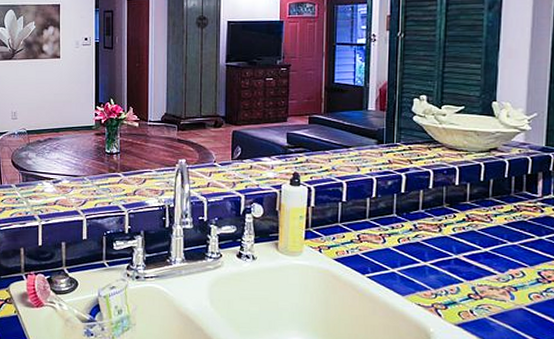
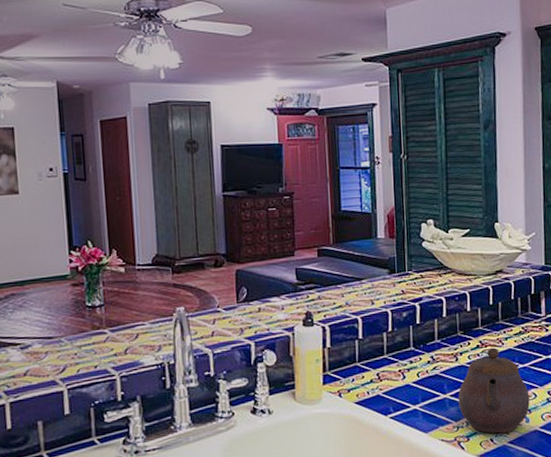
teapot: none [439,222,517,307] -> present [458,347,530,434]

